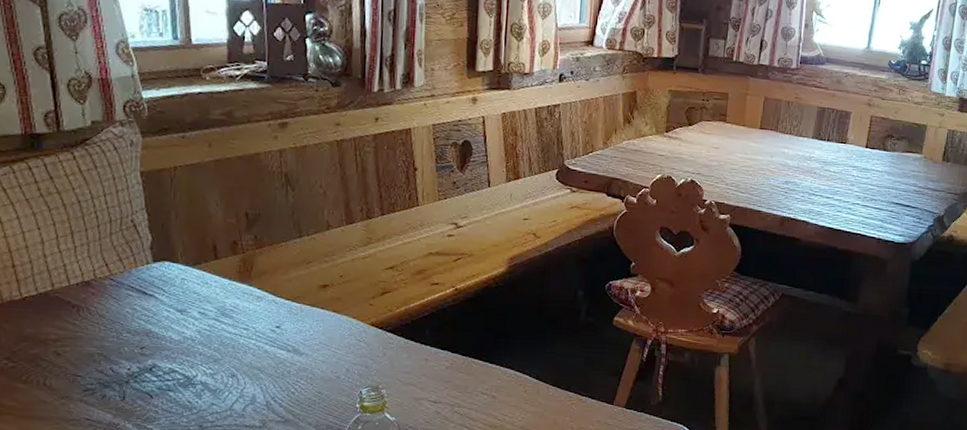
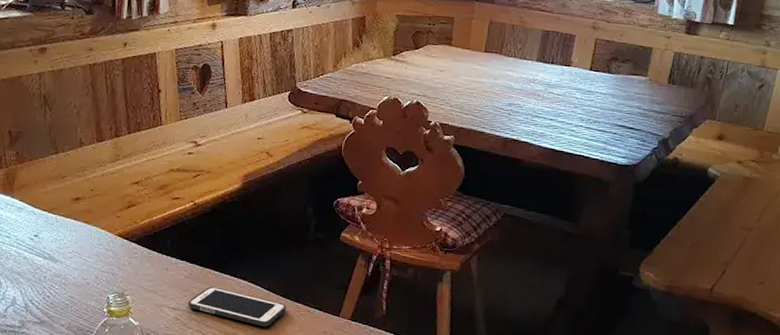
cell phone: none [450,377,557,418] -> present [188,286,287,327]

